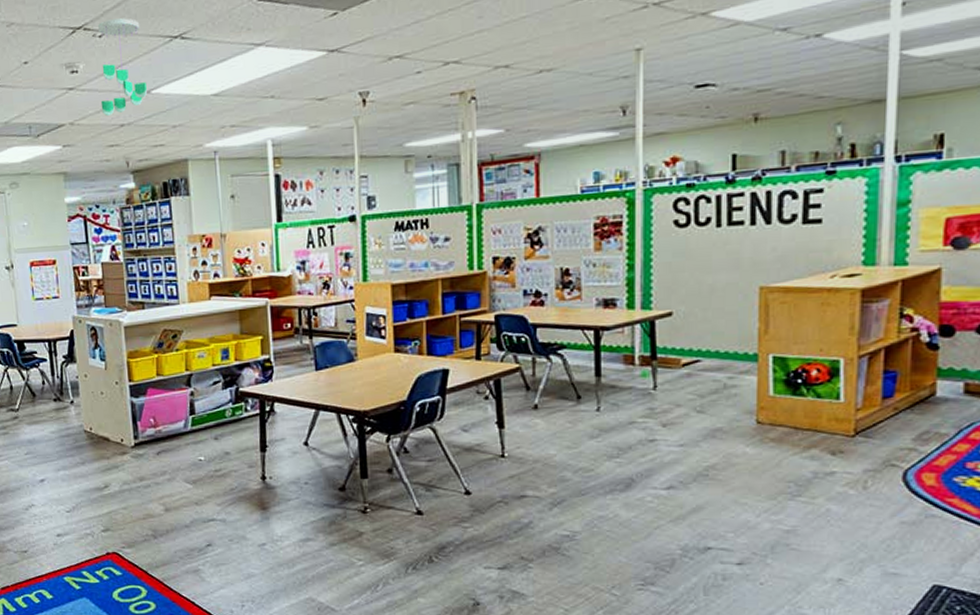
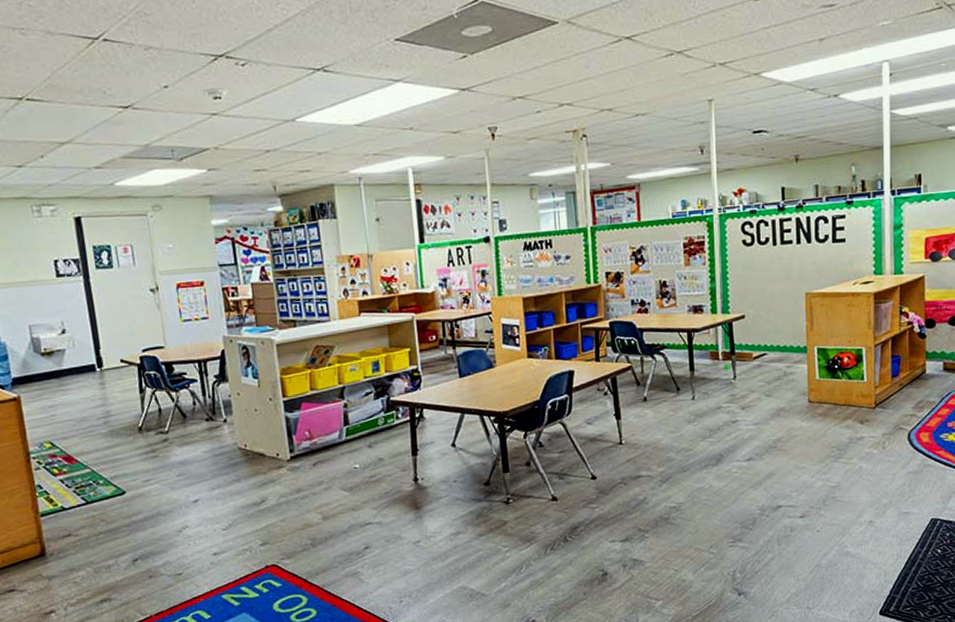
ceiling mobile: present [97,18,147,117] -> none [240,49,292,142]

